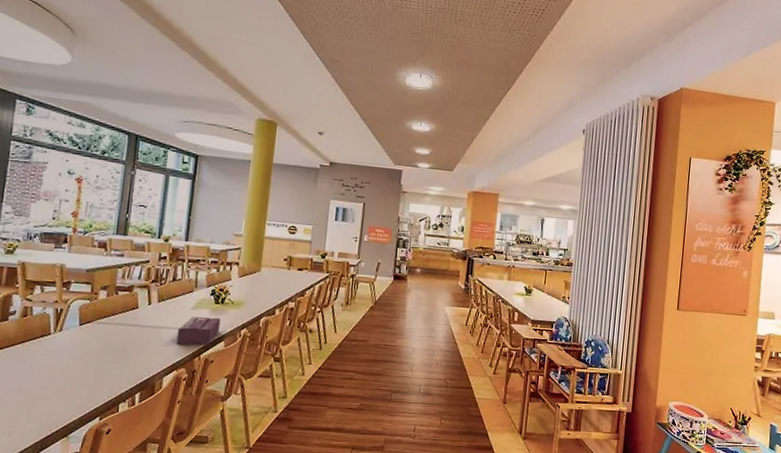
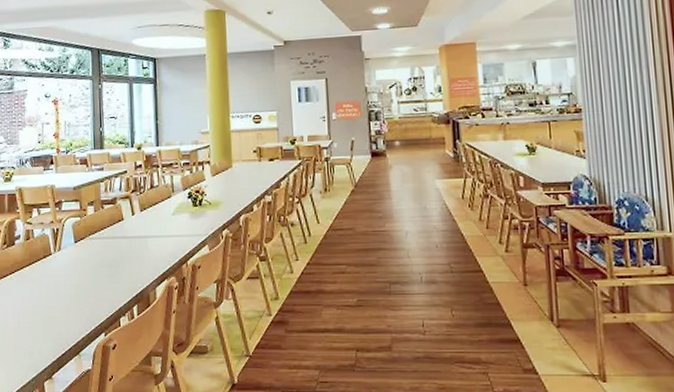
tissue box: present [176,317,221,345] -> none [162,220,202,253]

